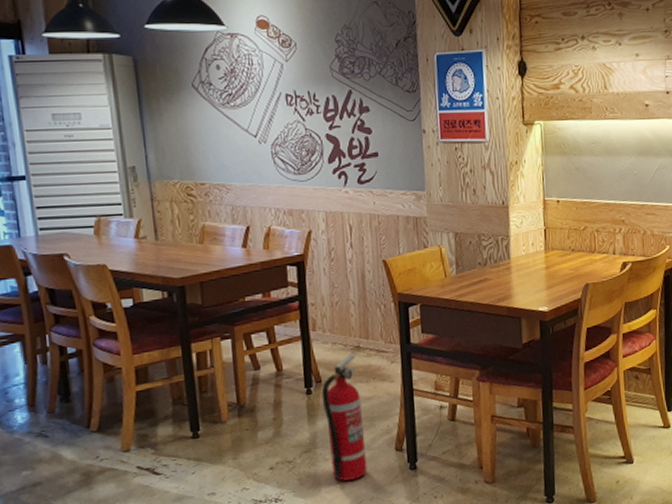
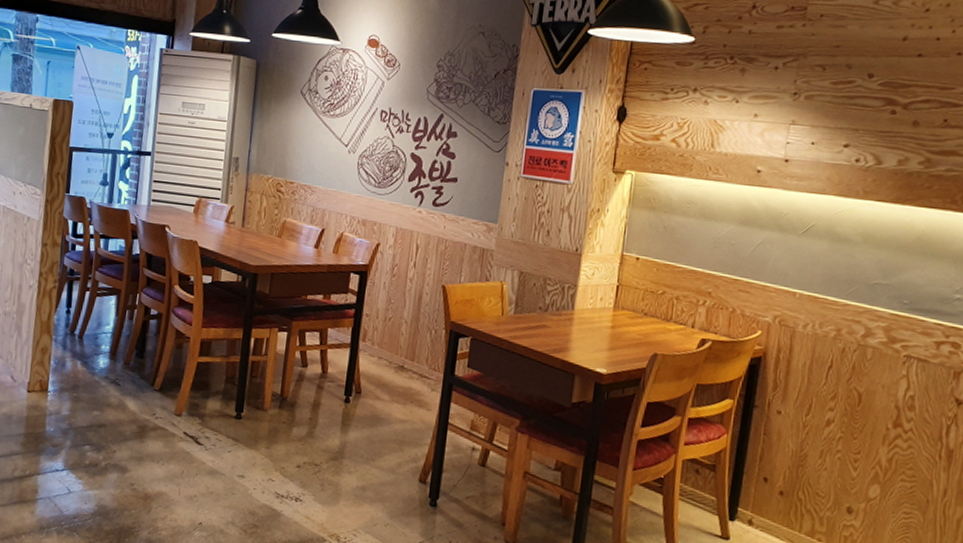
fire extinguisher: present [321,353,368,481] -> none [353,371,398,501]

